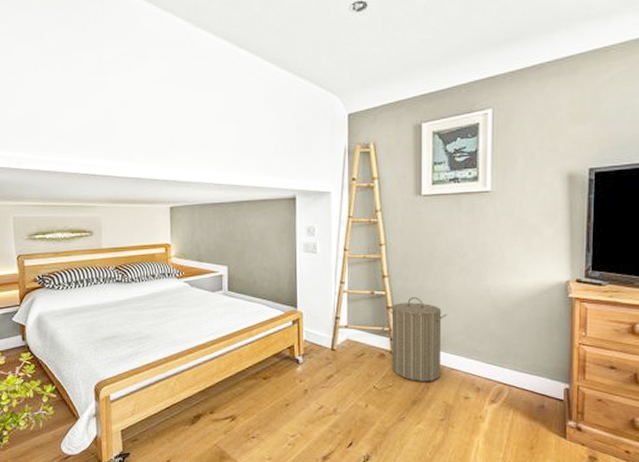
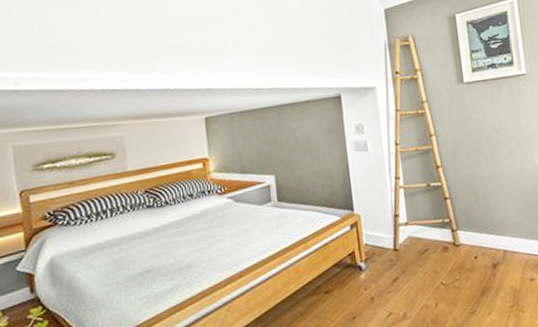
laundry hamper: present [387,297,447,381] -> none [445,184,505,271]

